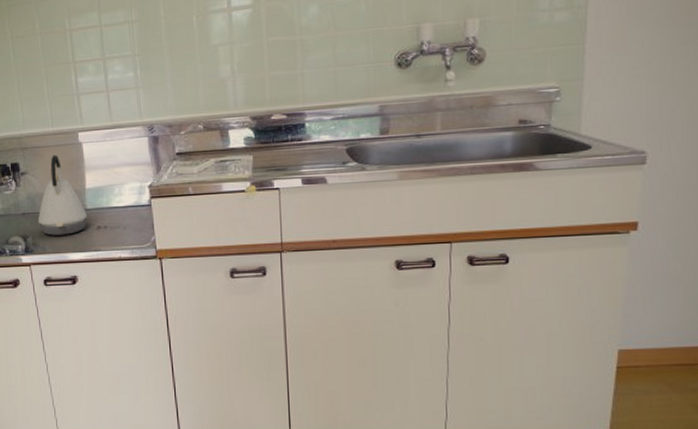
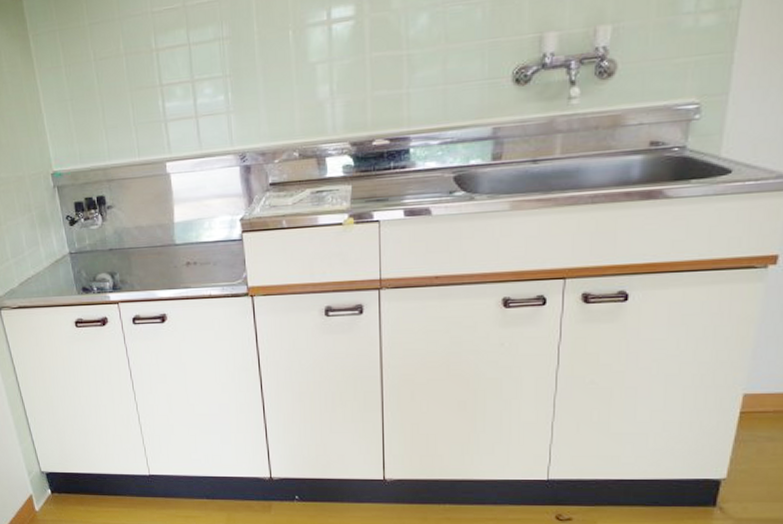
kettle: present [37,154,87,236] -> none [125,186,176,273]

